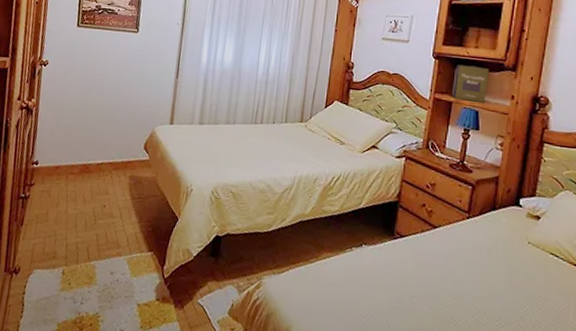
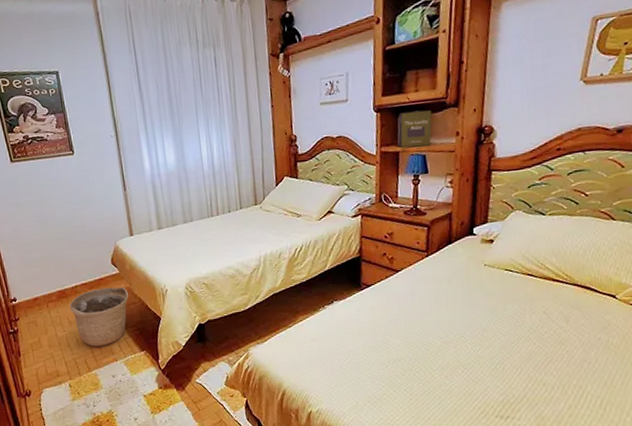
basket: none [88,171,152,236] -> present [69,287,129,347]

